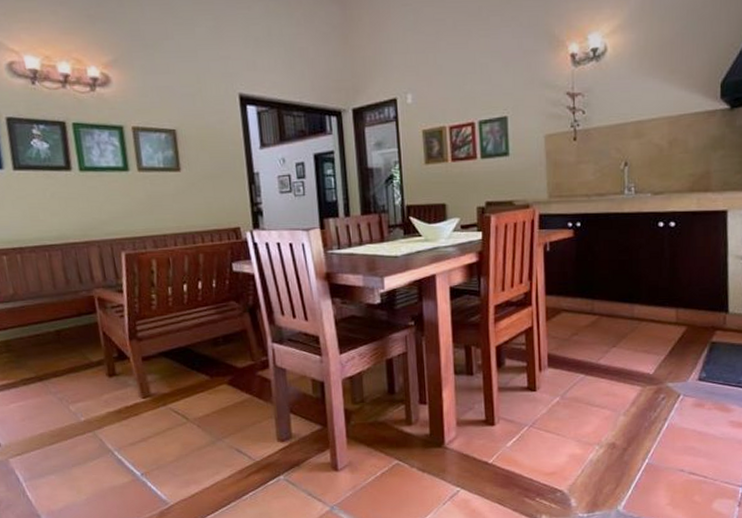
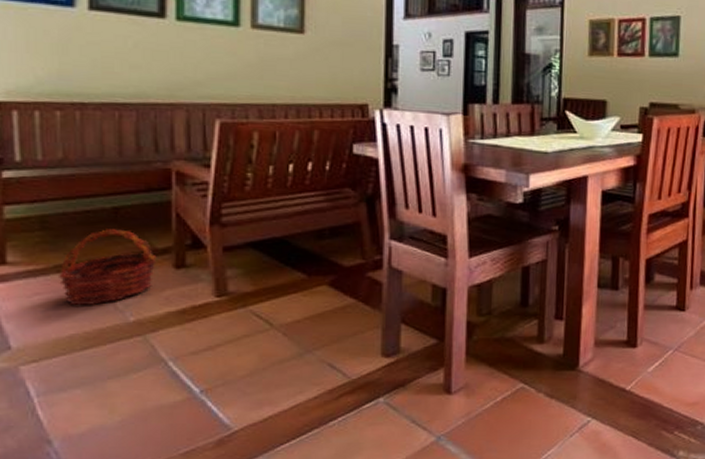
basket: none [25,348,94,411] -> present [59,229,157,306]

